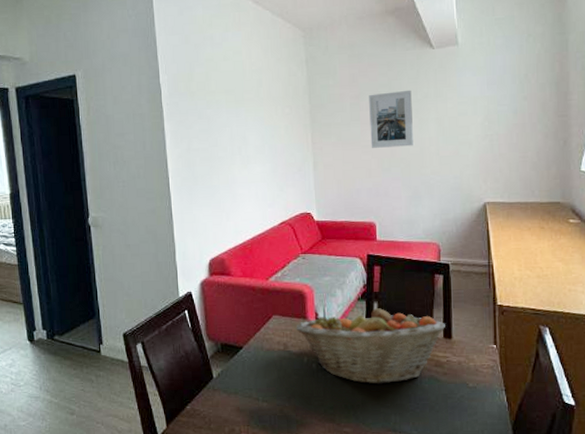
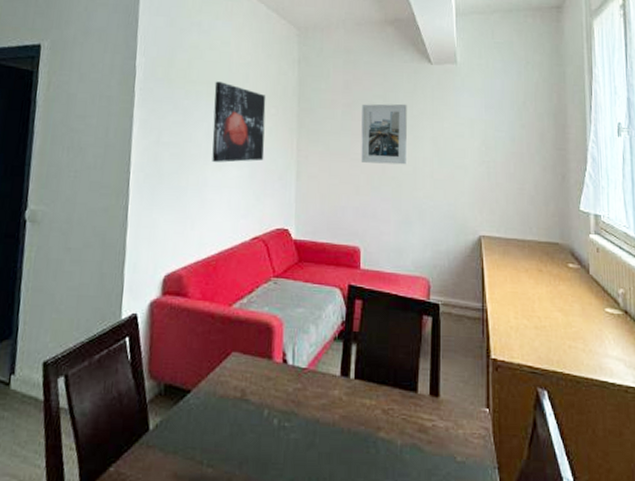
wall art: none [232,89,283,161] -> present [212,81,266,163]
fruit basket: present [296,306,445,384] -> none [258,348,432,452]

